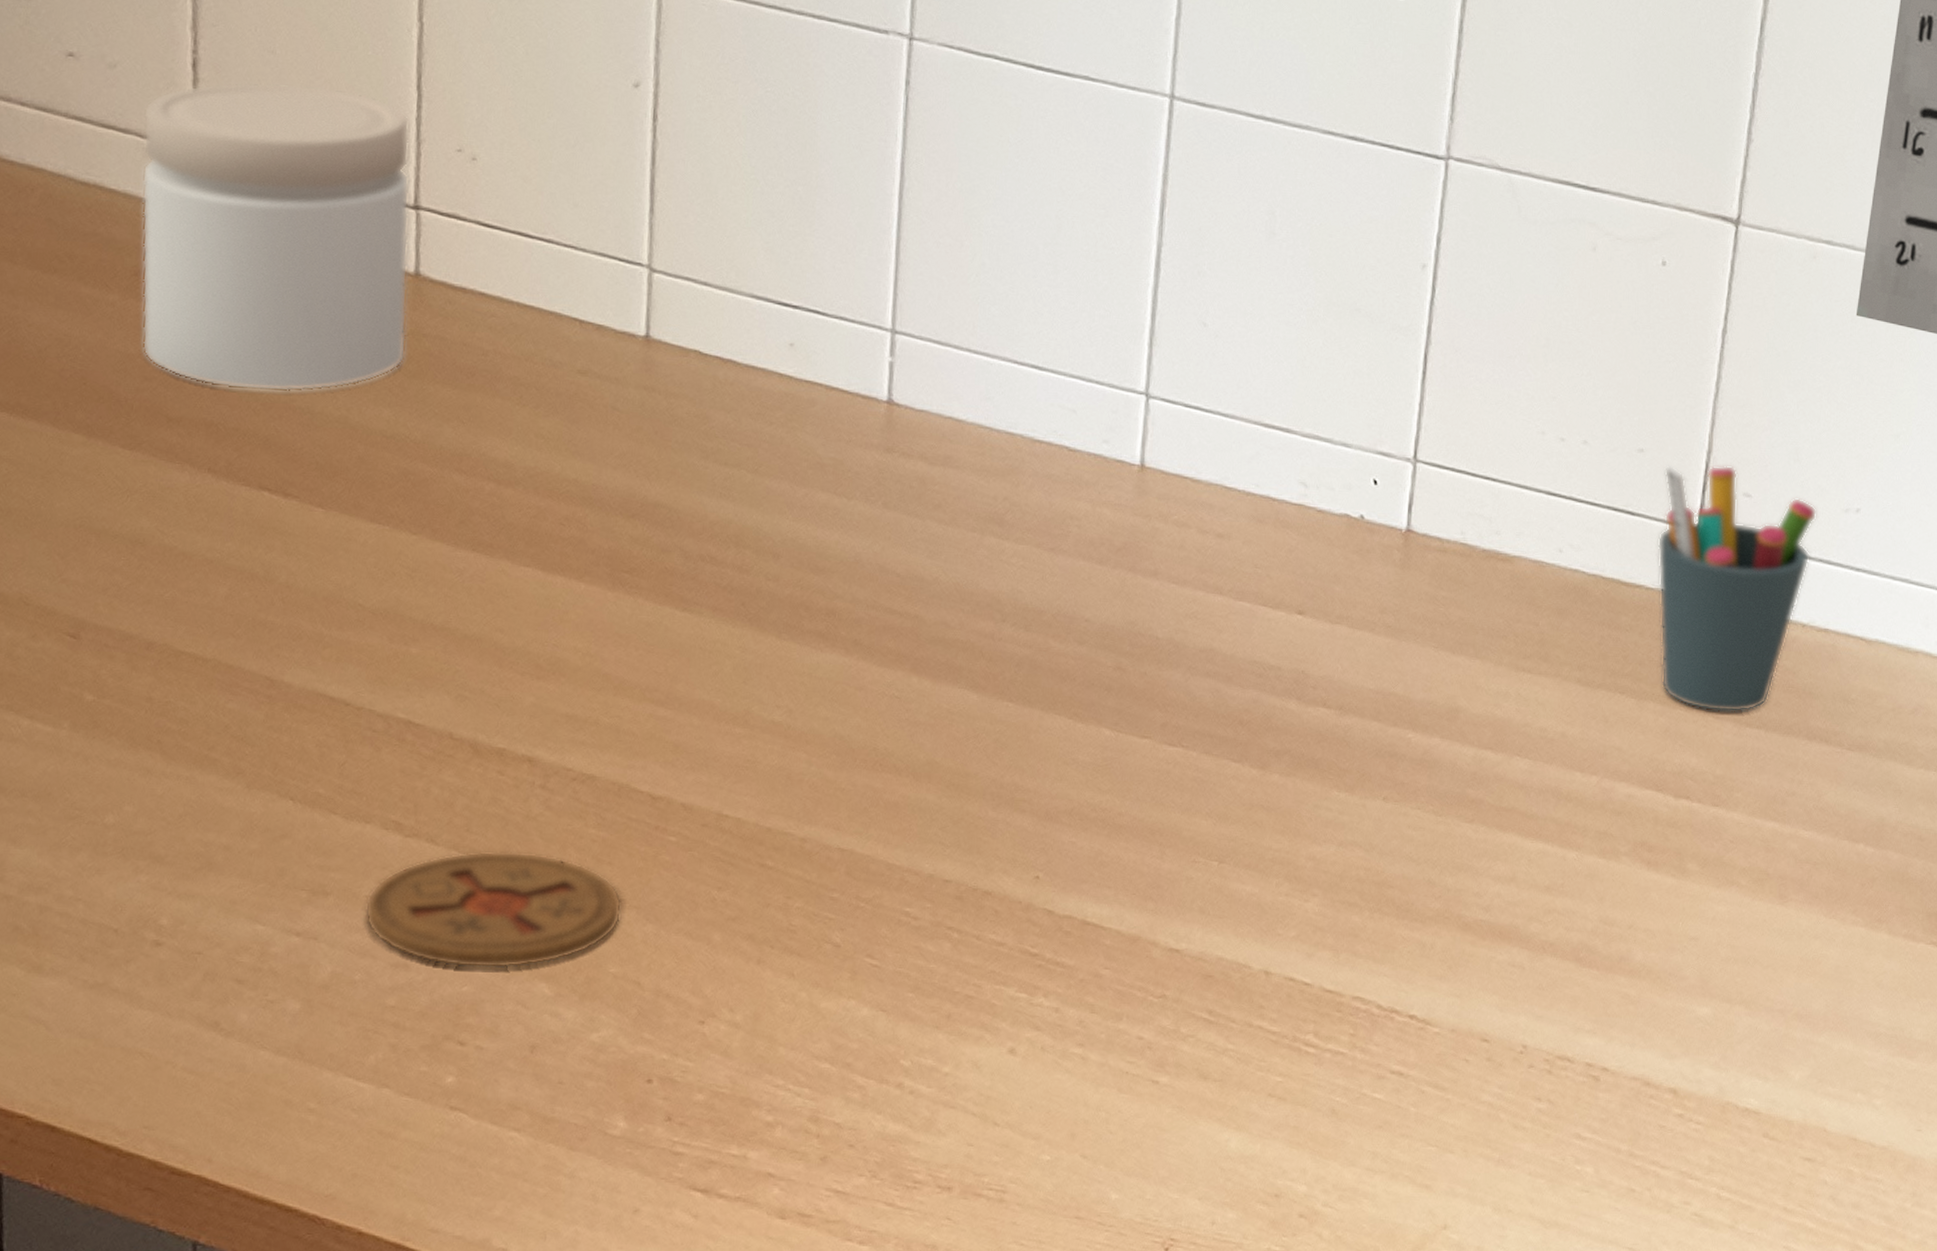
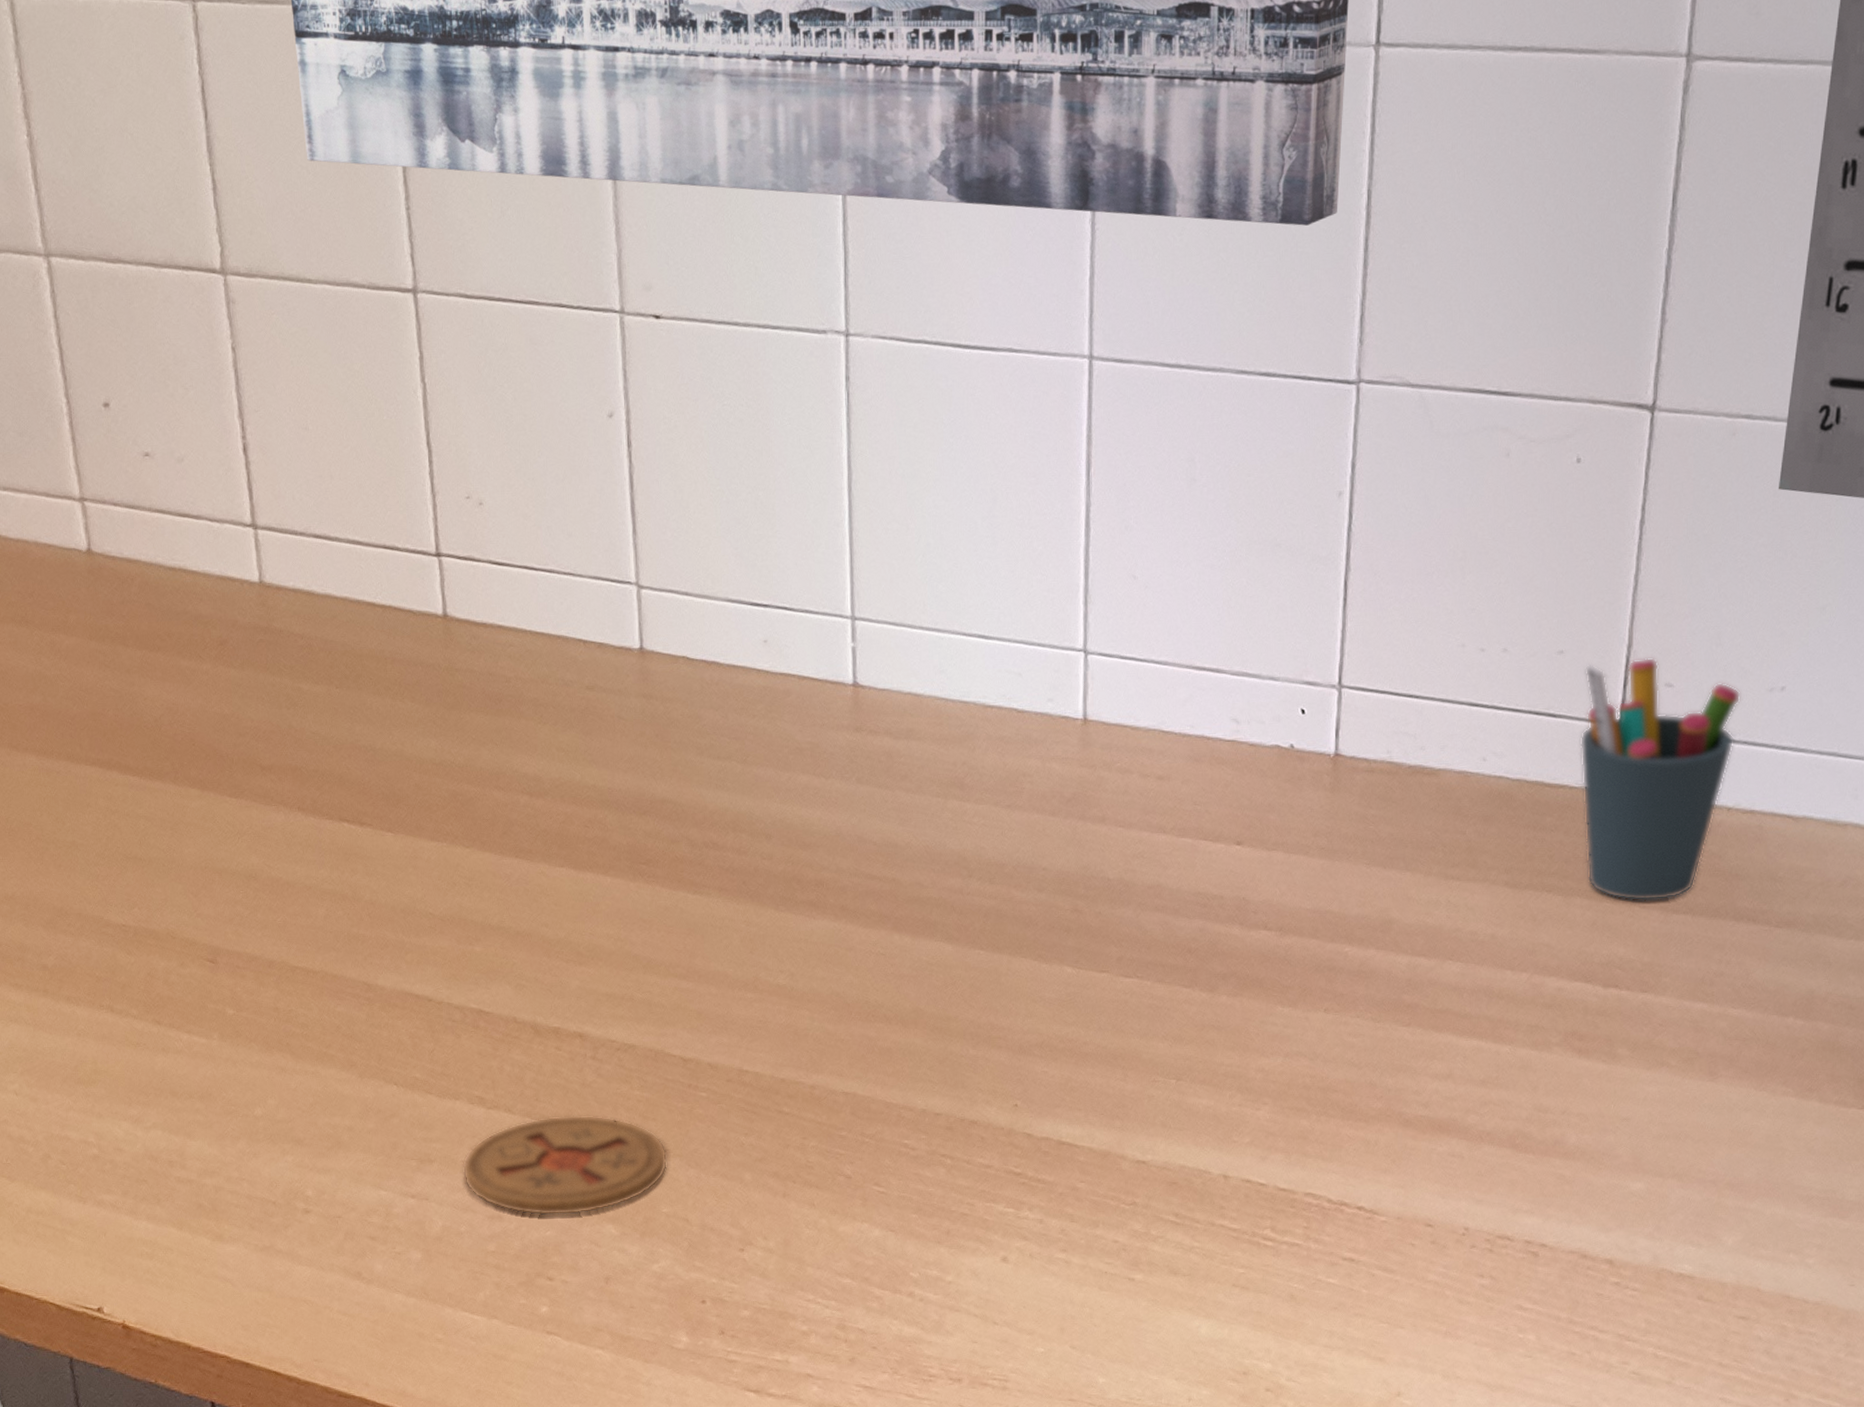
jar: present [141,82,410,392] -> none [209,454,444,736]

